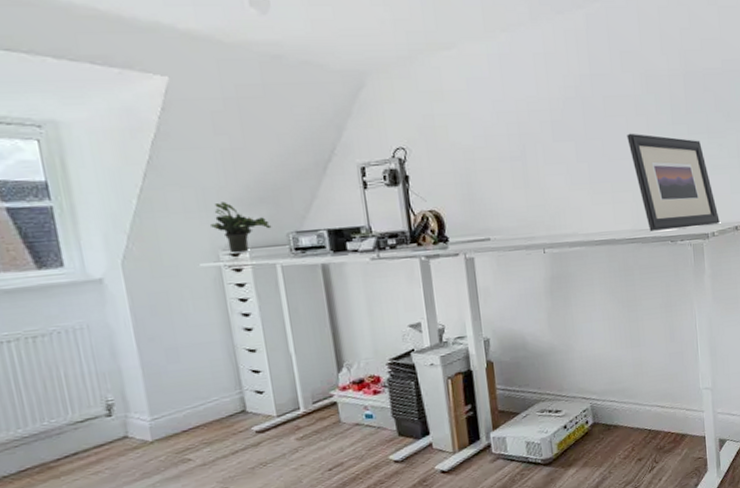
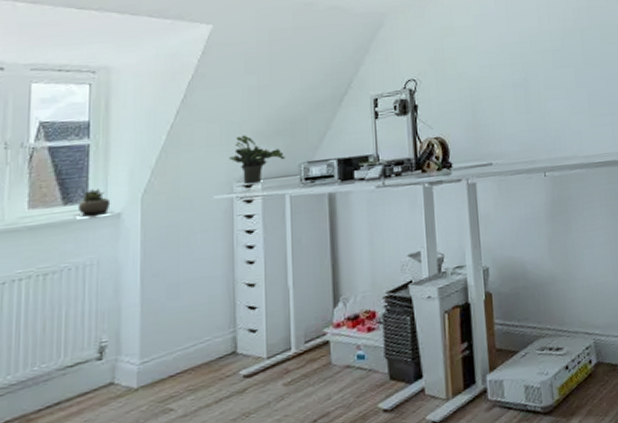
succulent plant: none [51,253,95,283] -> present [73,188,114,219]

